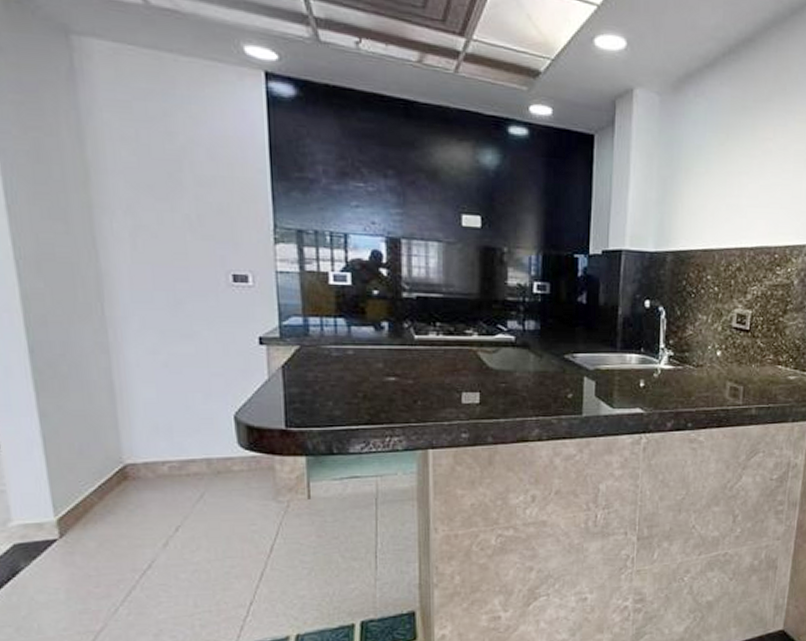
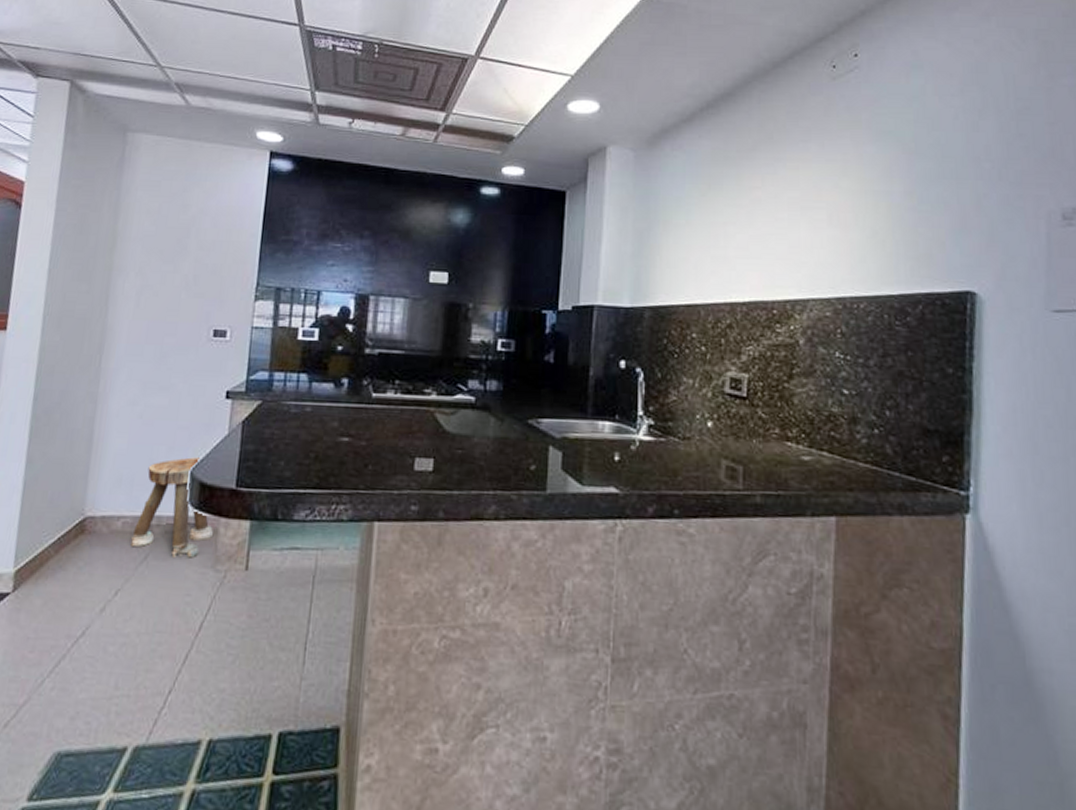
stool: none [182,402,270,495] -> present [131,457,214,559]

